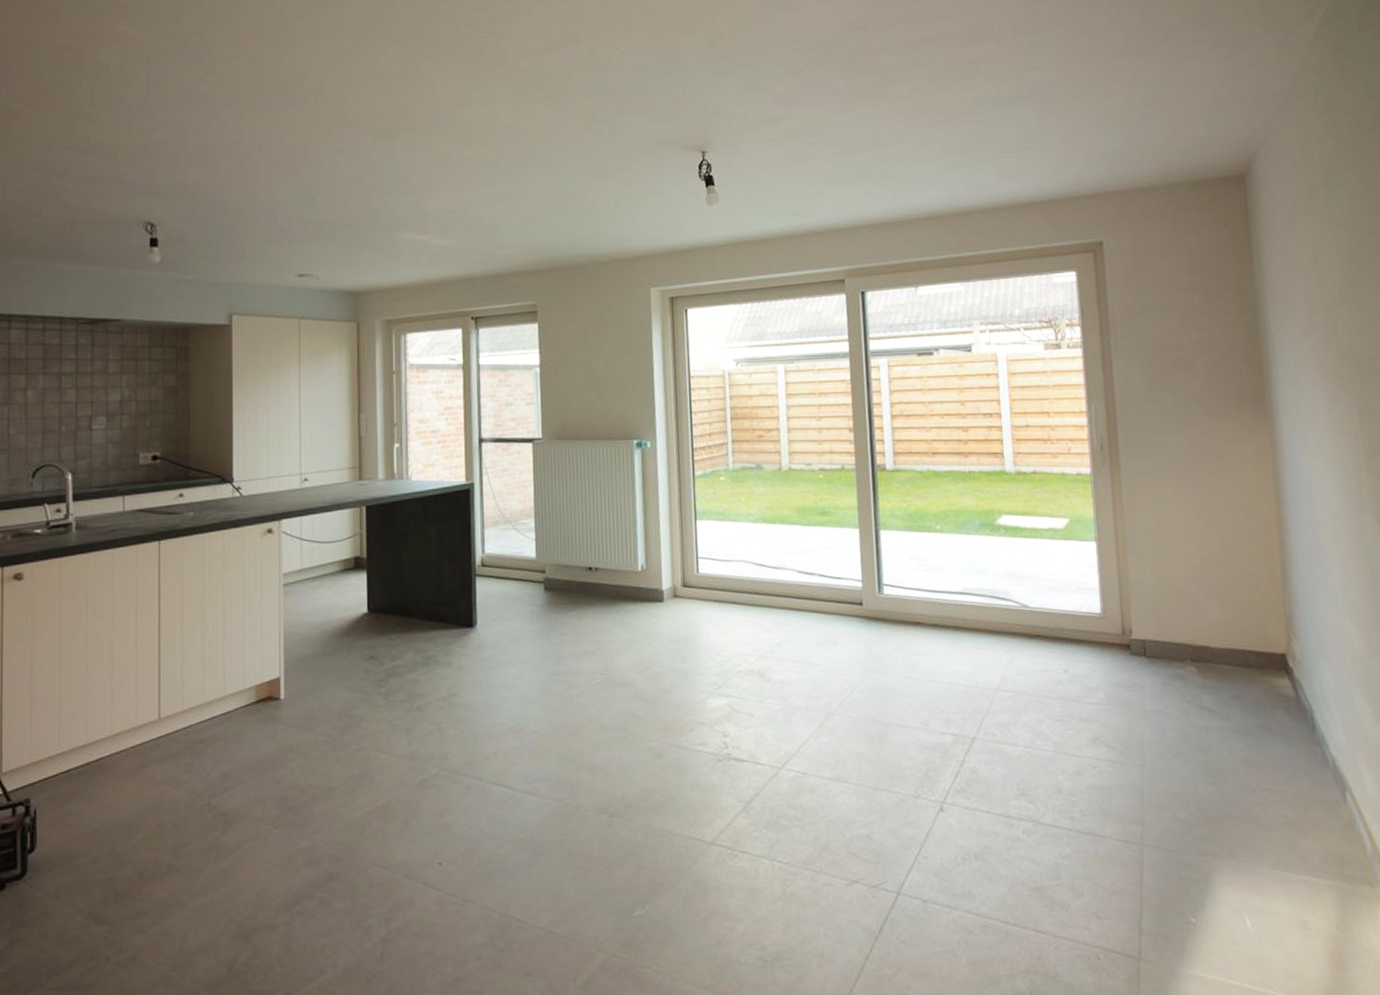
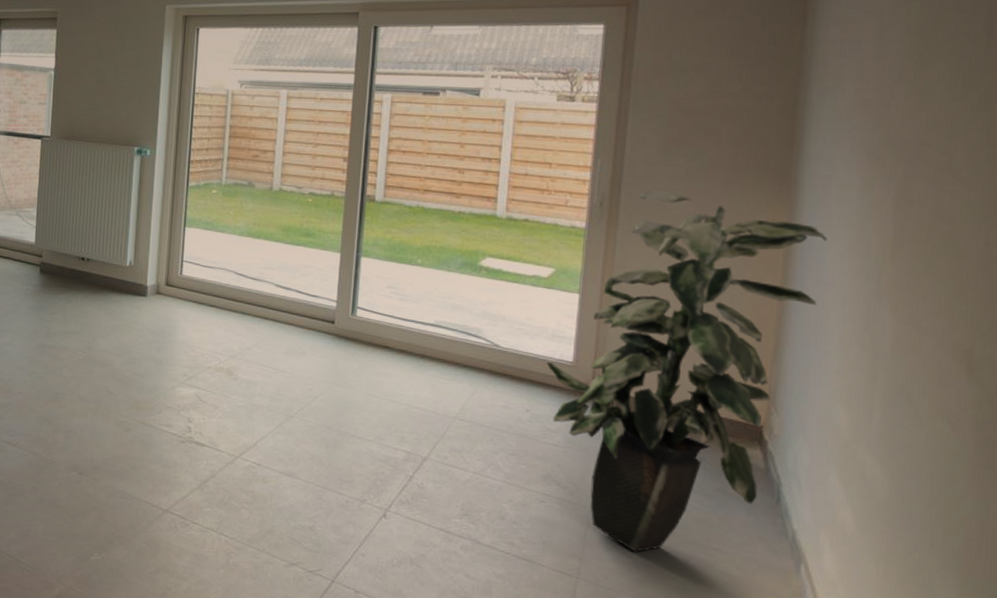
indoor plant: none [1076,428,1311,806] -> present [546,190,827,552]

